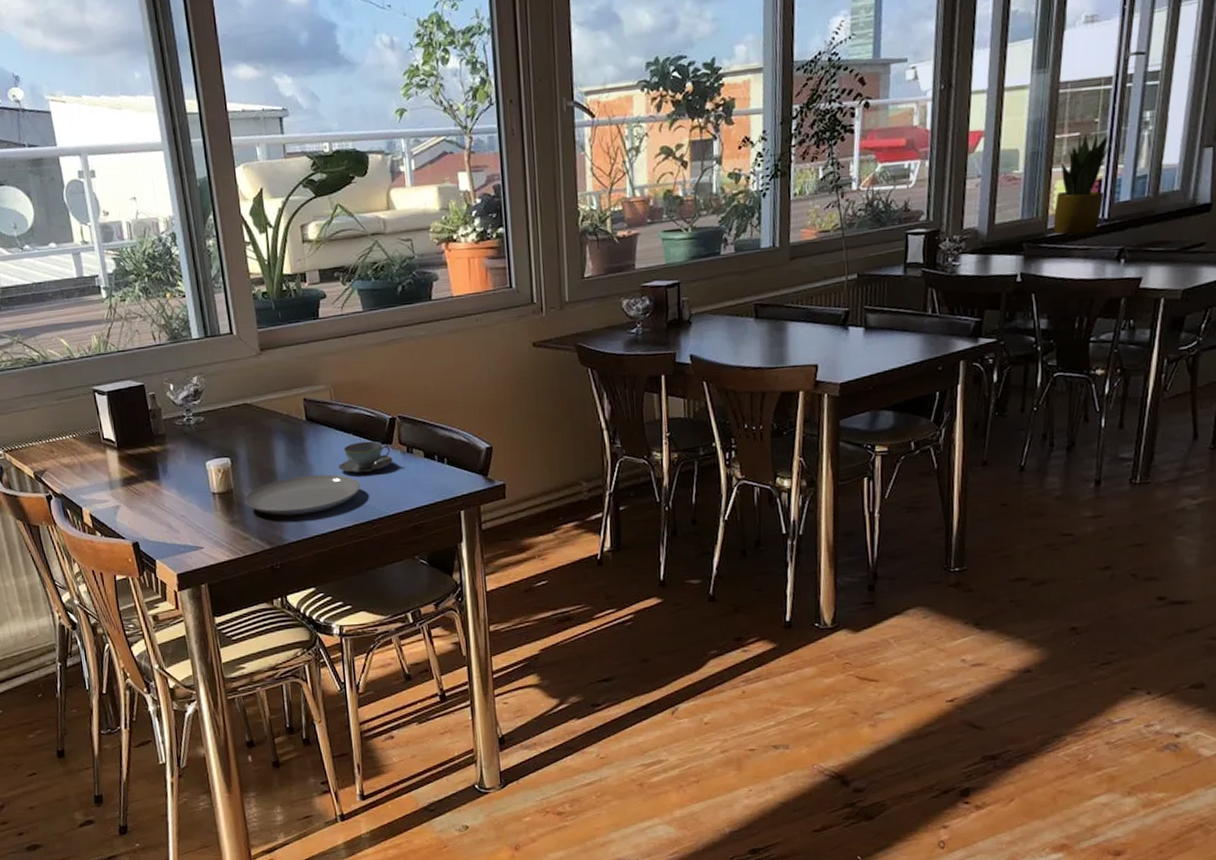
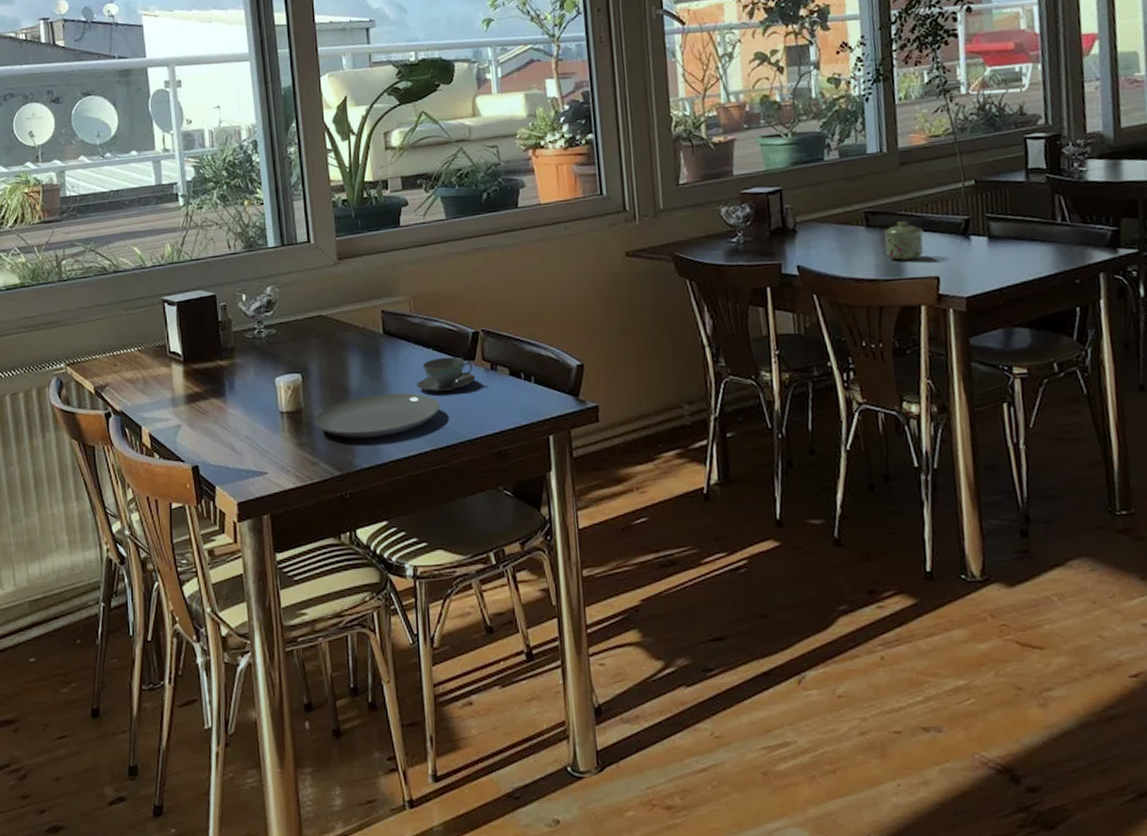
sugar bowl: none [770,313,807,350] -> present [883,221,924,261]

